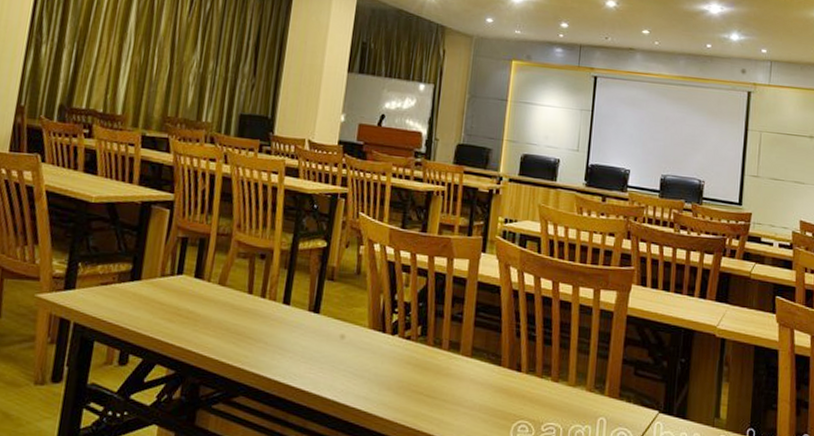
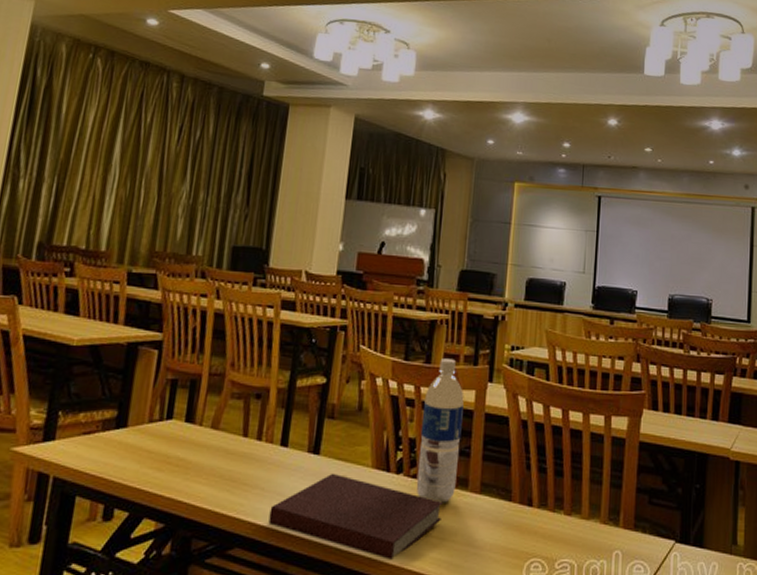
notebook: none [271,331,435,414] -> present [268,473,443,560]
water bottle: none [410,228,458,365] -> present [416,358,464,503]

